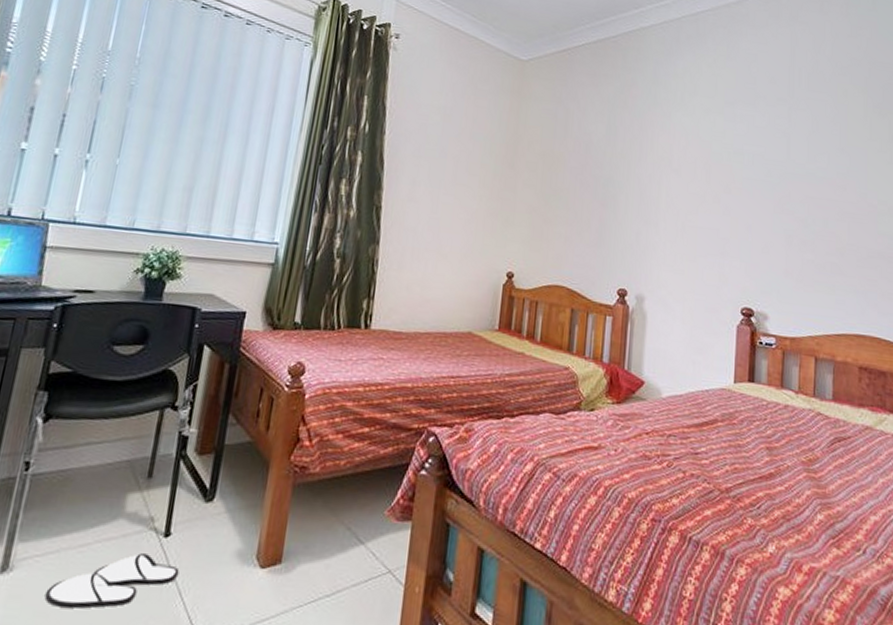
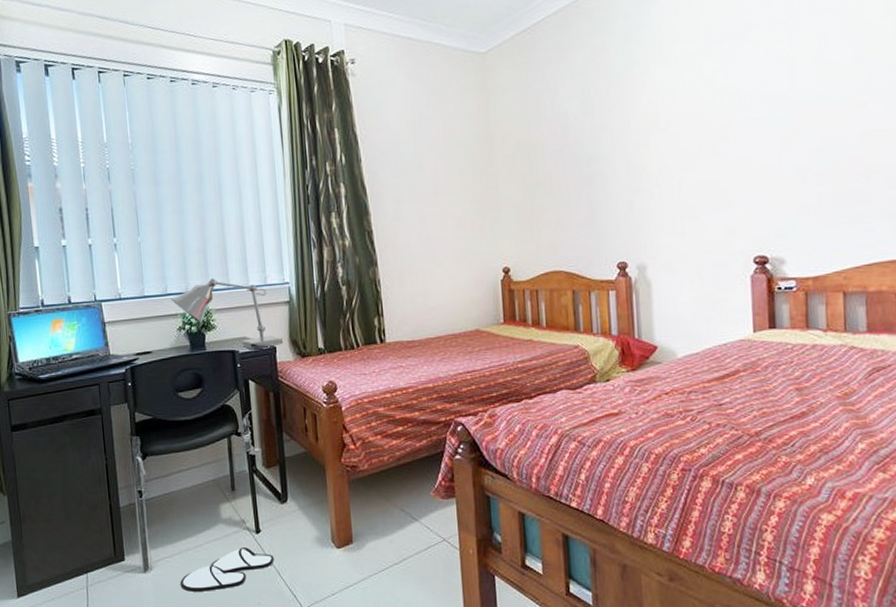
desk lamp: none [135,221,257,311] -> present [170,278,284,350]

